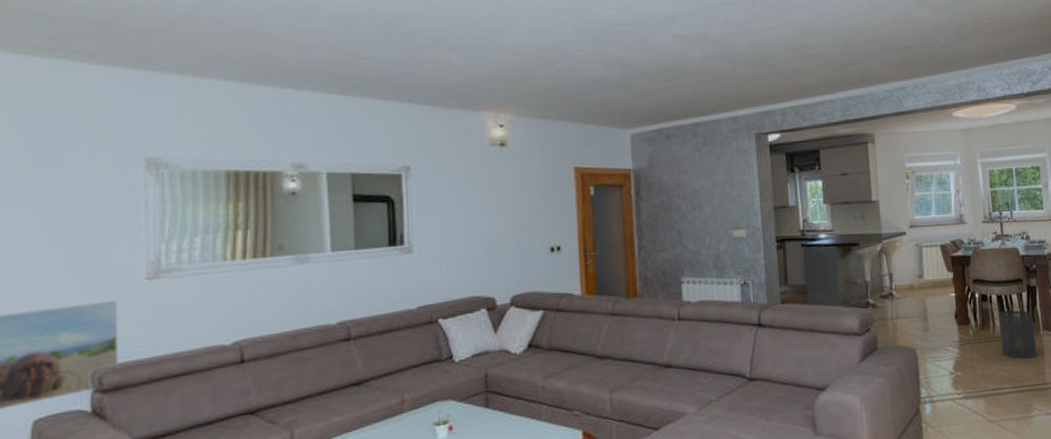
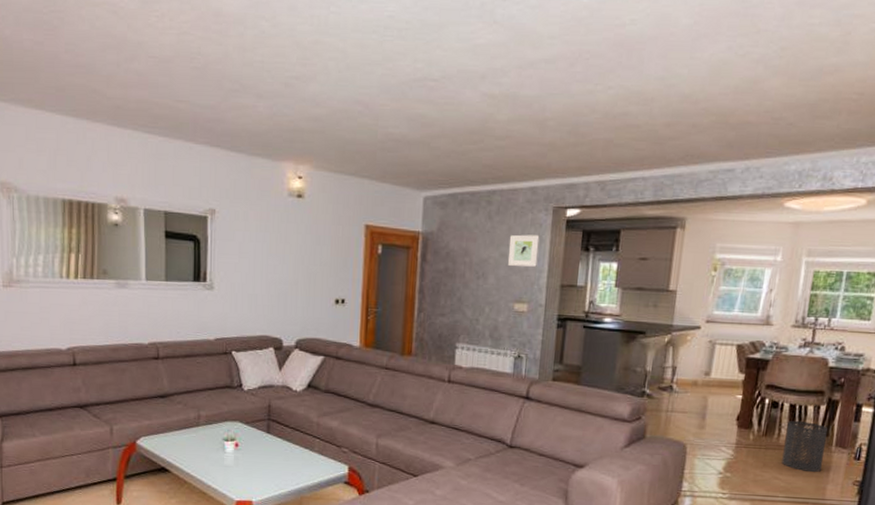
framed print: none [719,161,749,195] -> present [507,234,540,267]

